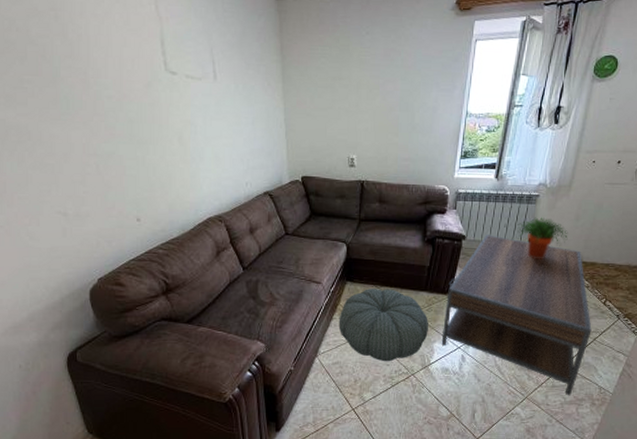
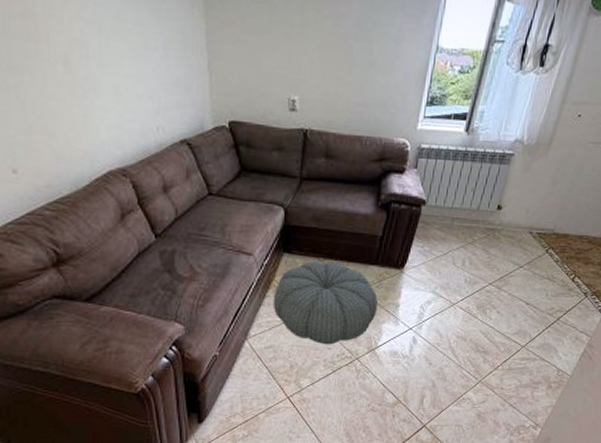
coffee table: present [441,235,592,396] -> none [391,200,557,379]
potted plant: present [517,217,568,258] -> none [485,180,542,229]

